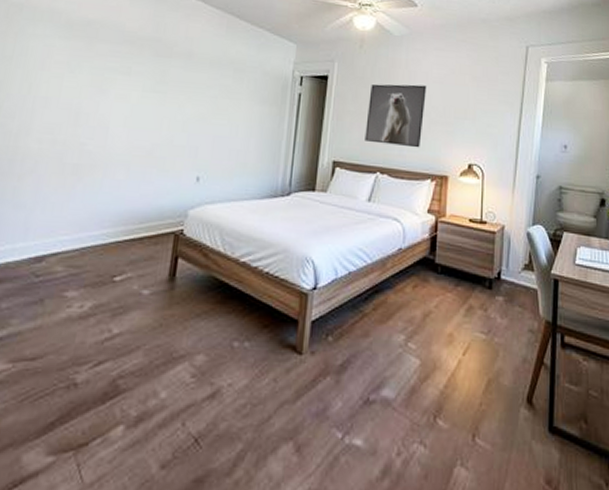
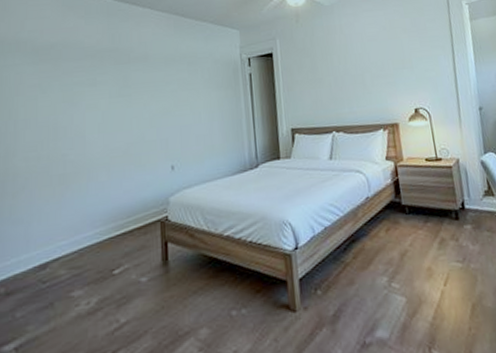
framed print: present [365,84,427,148] -> none [313,45,368,106]

